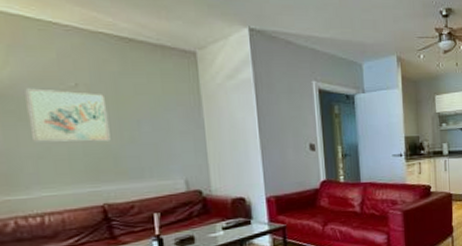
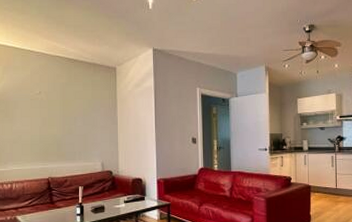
wall art: present [25,88,110,142] -> none [11,95,57,132]

